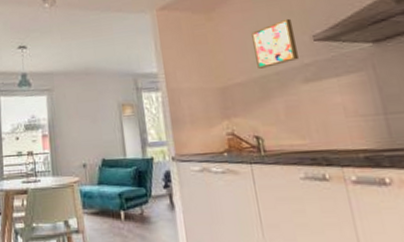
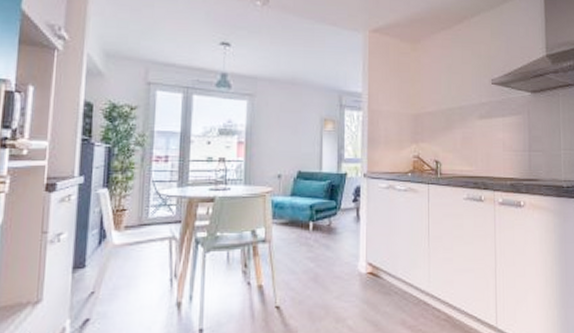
wall art: present [251,18,300,69] -> none [446,61,479,102]

